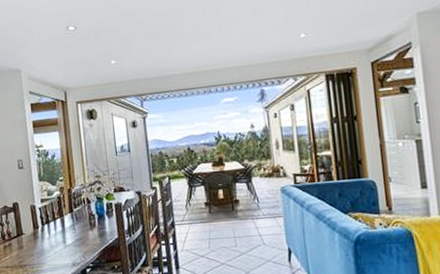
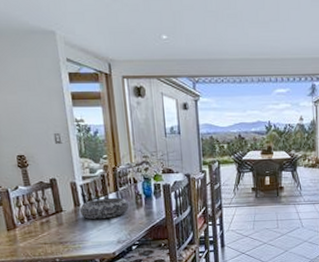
decorative bowl: none [38,218,84,242] -> present [79,197,130,220]

